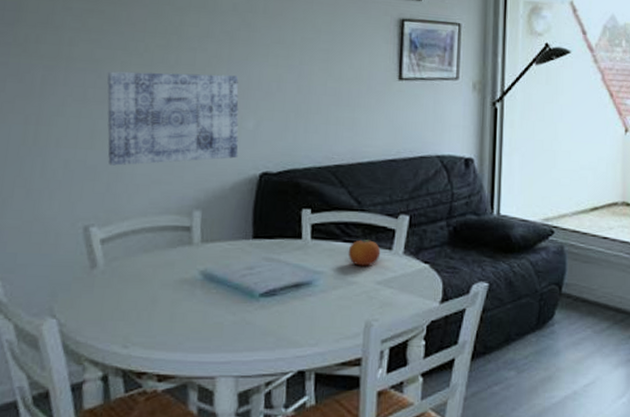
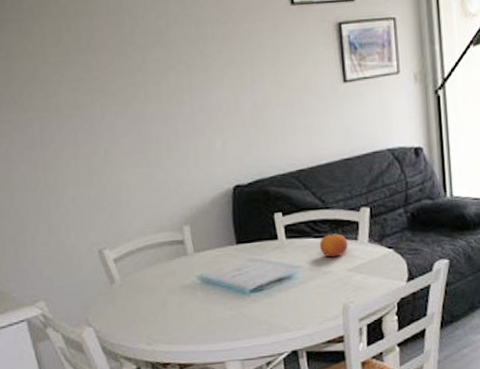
wall art: present [107,71,239,166] -> none [91,101,212,196]

